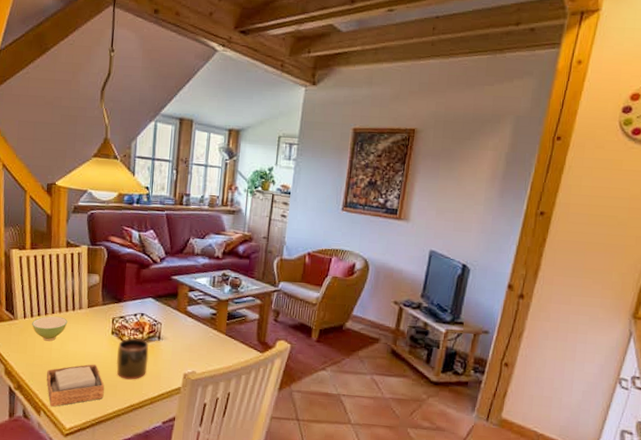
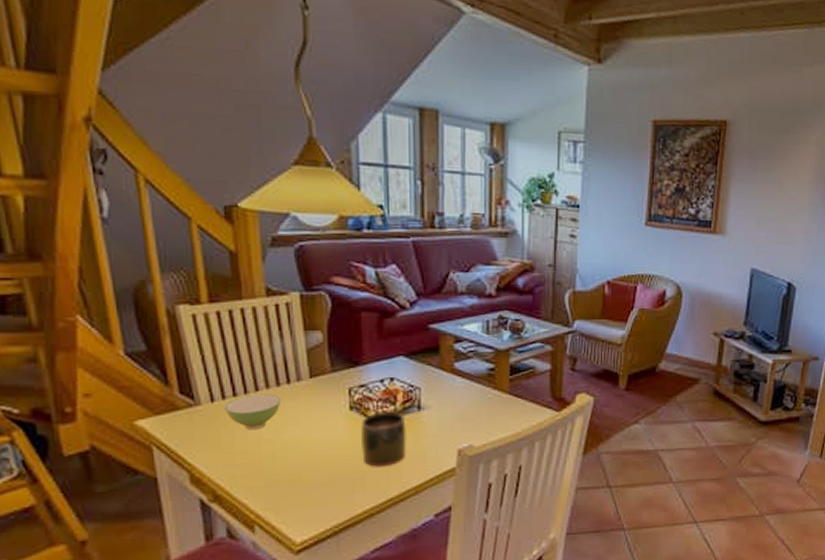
napkin holder: present [46,364,104,407] -> none [256,453,347,517]

